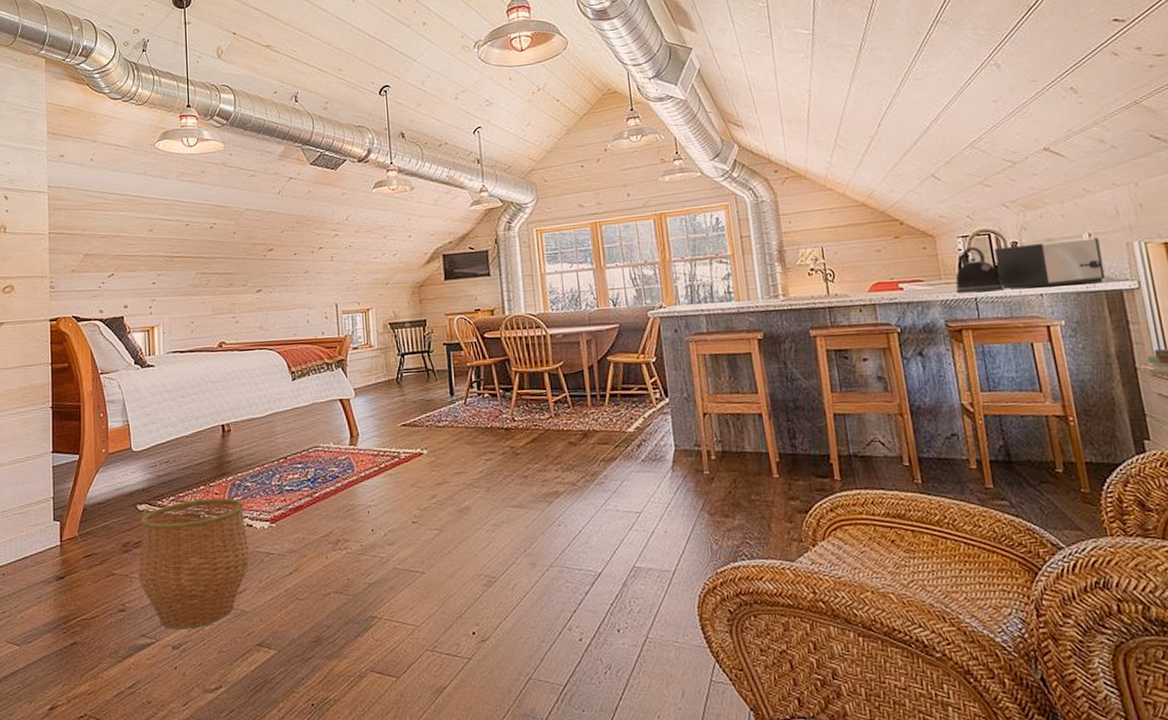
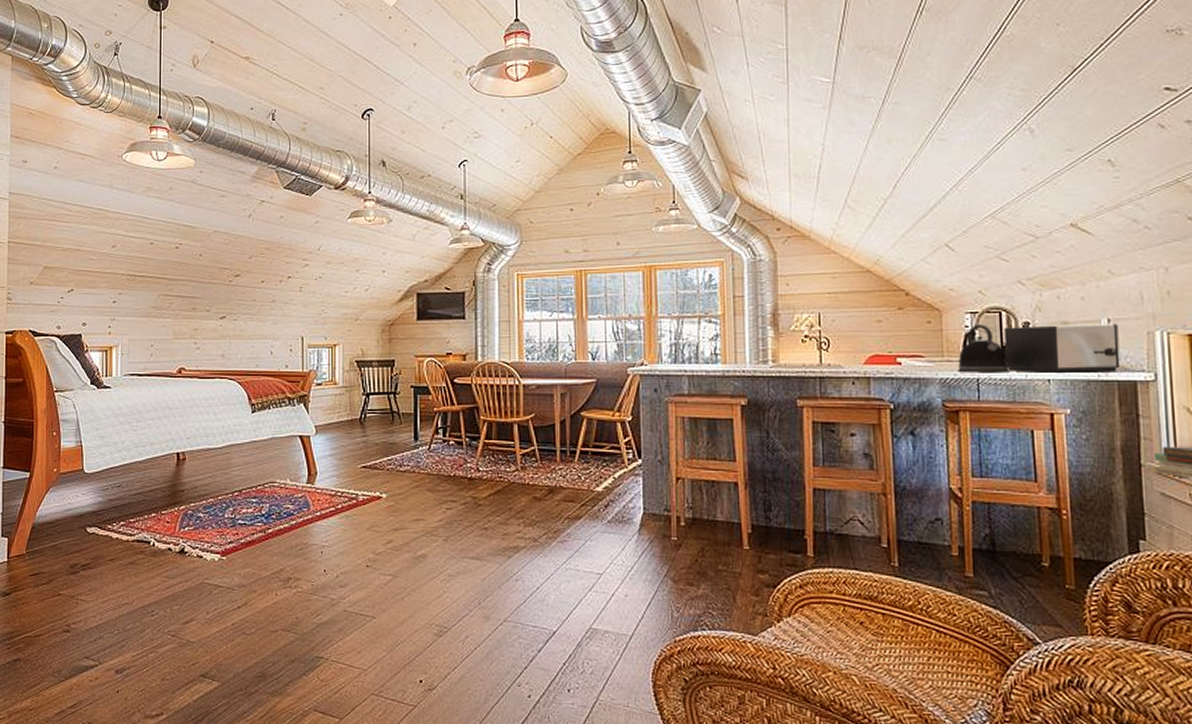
basket: present [137,497,251,630] -> none [84,526,199,655]

